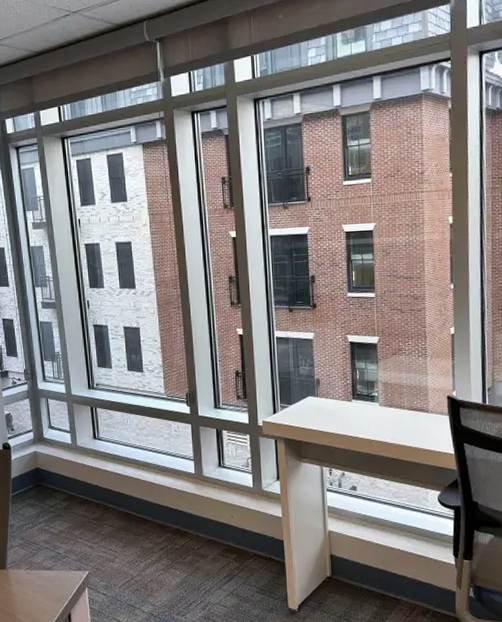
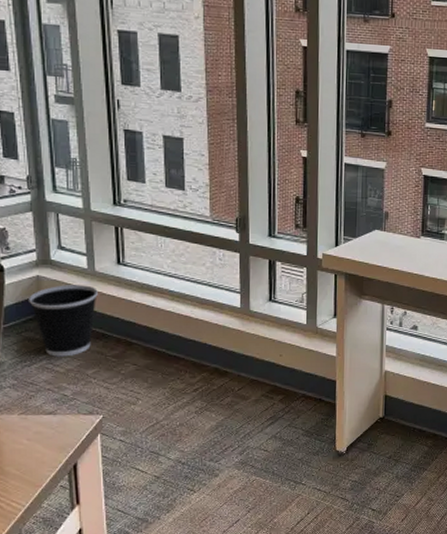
wastebasket: none [29,458,80,520] -> present [29,285,98,357]

